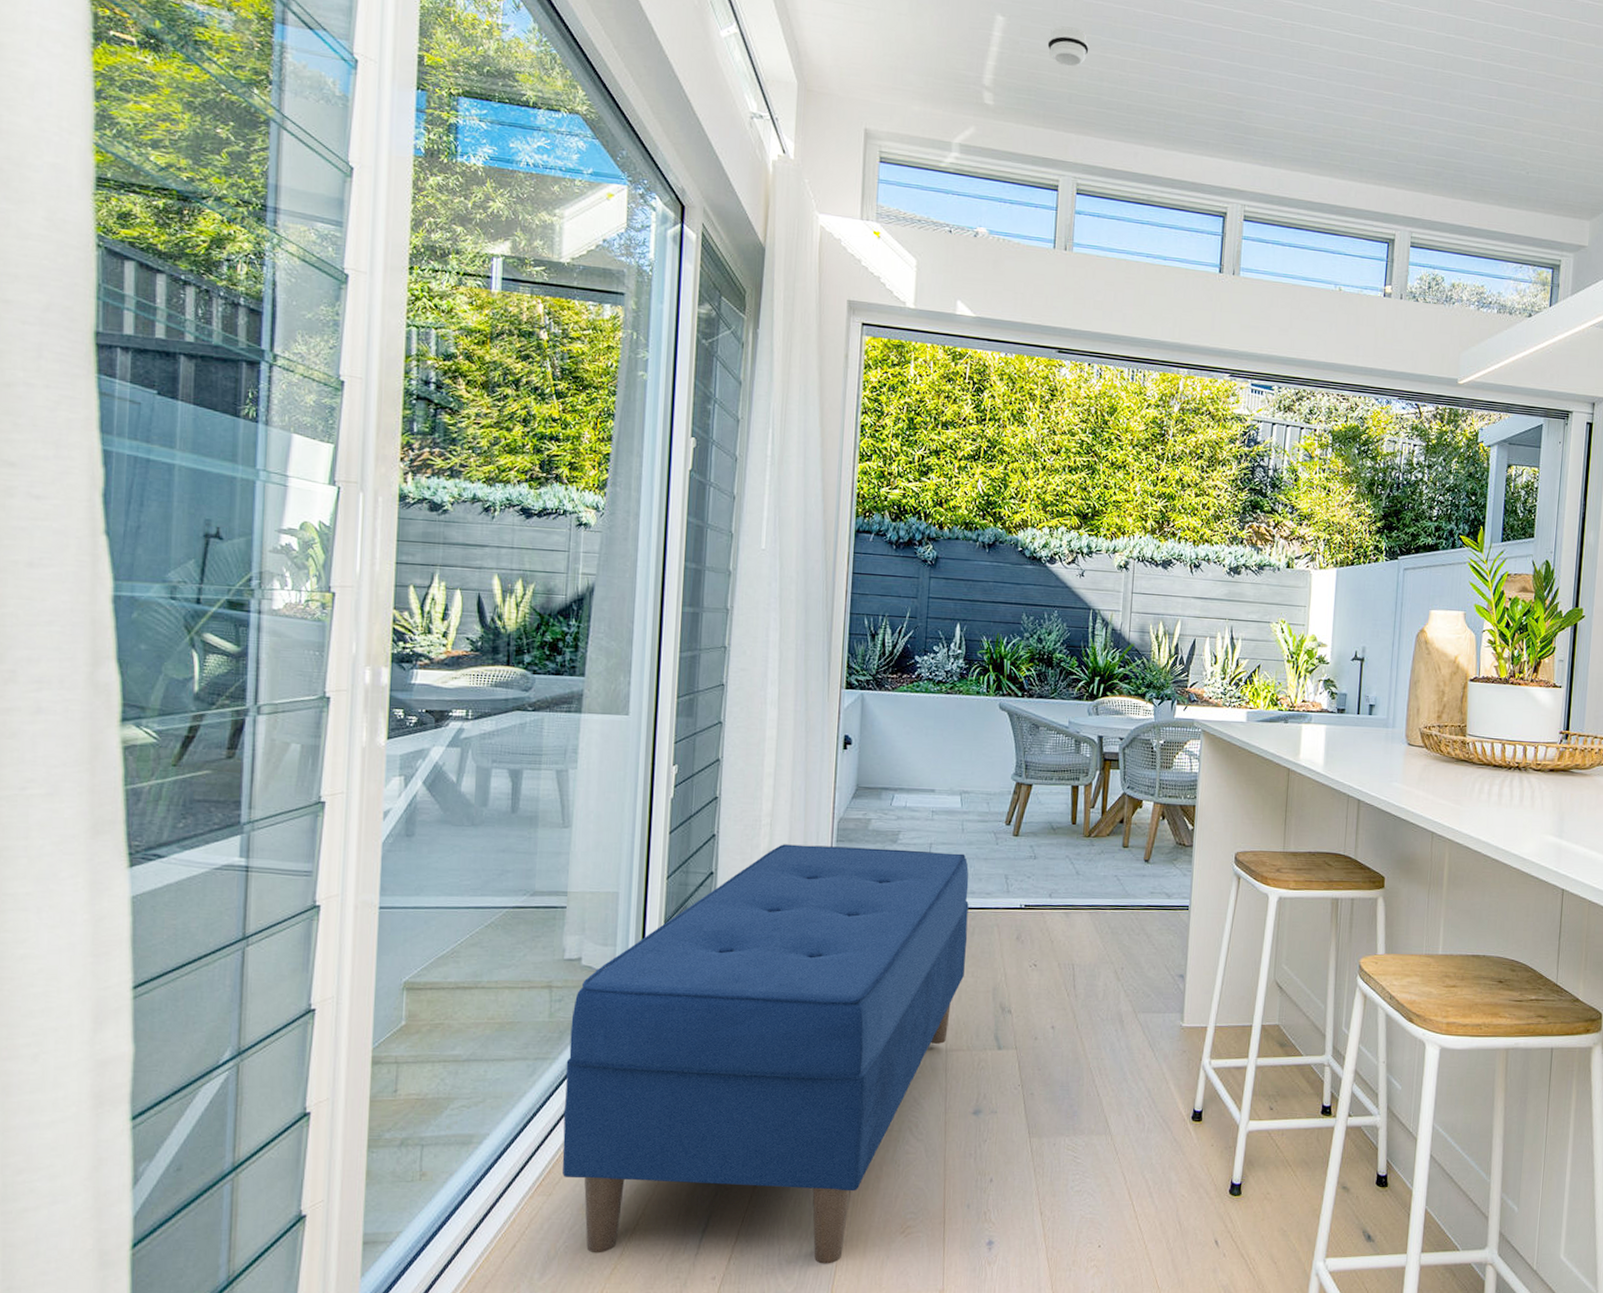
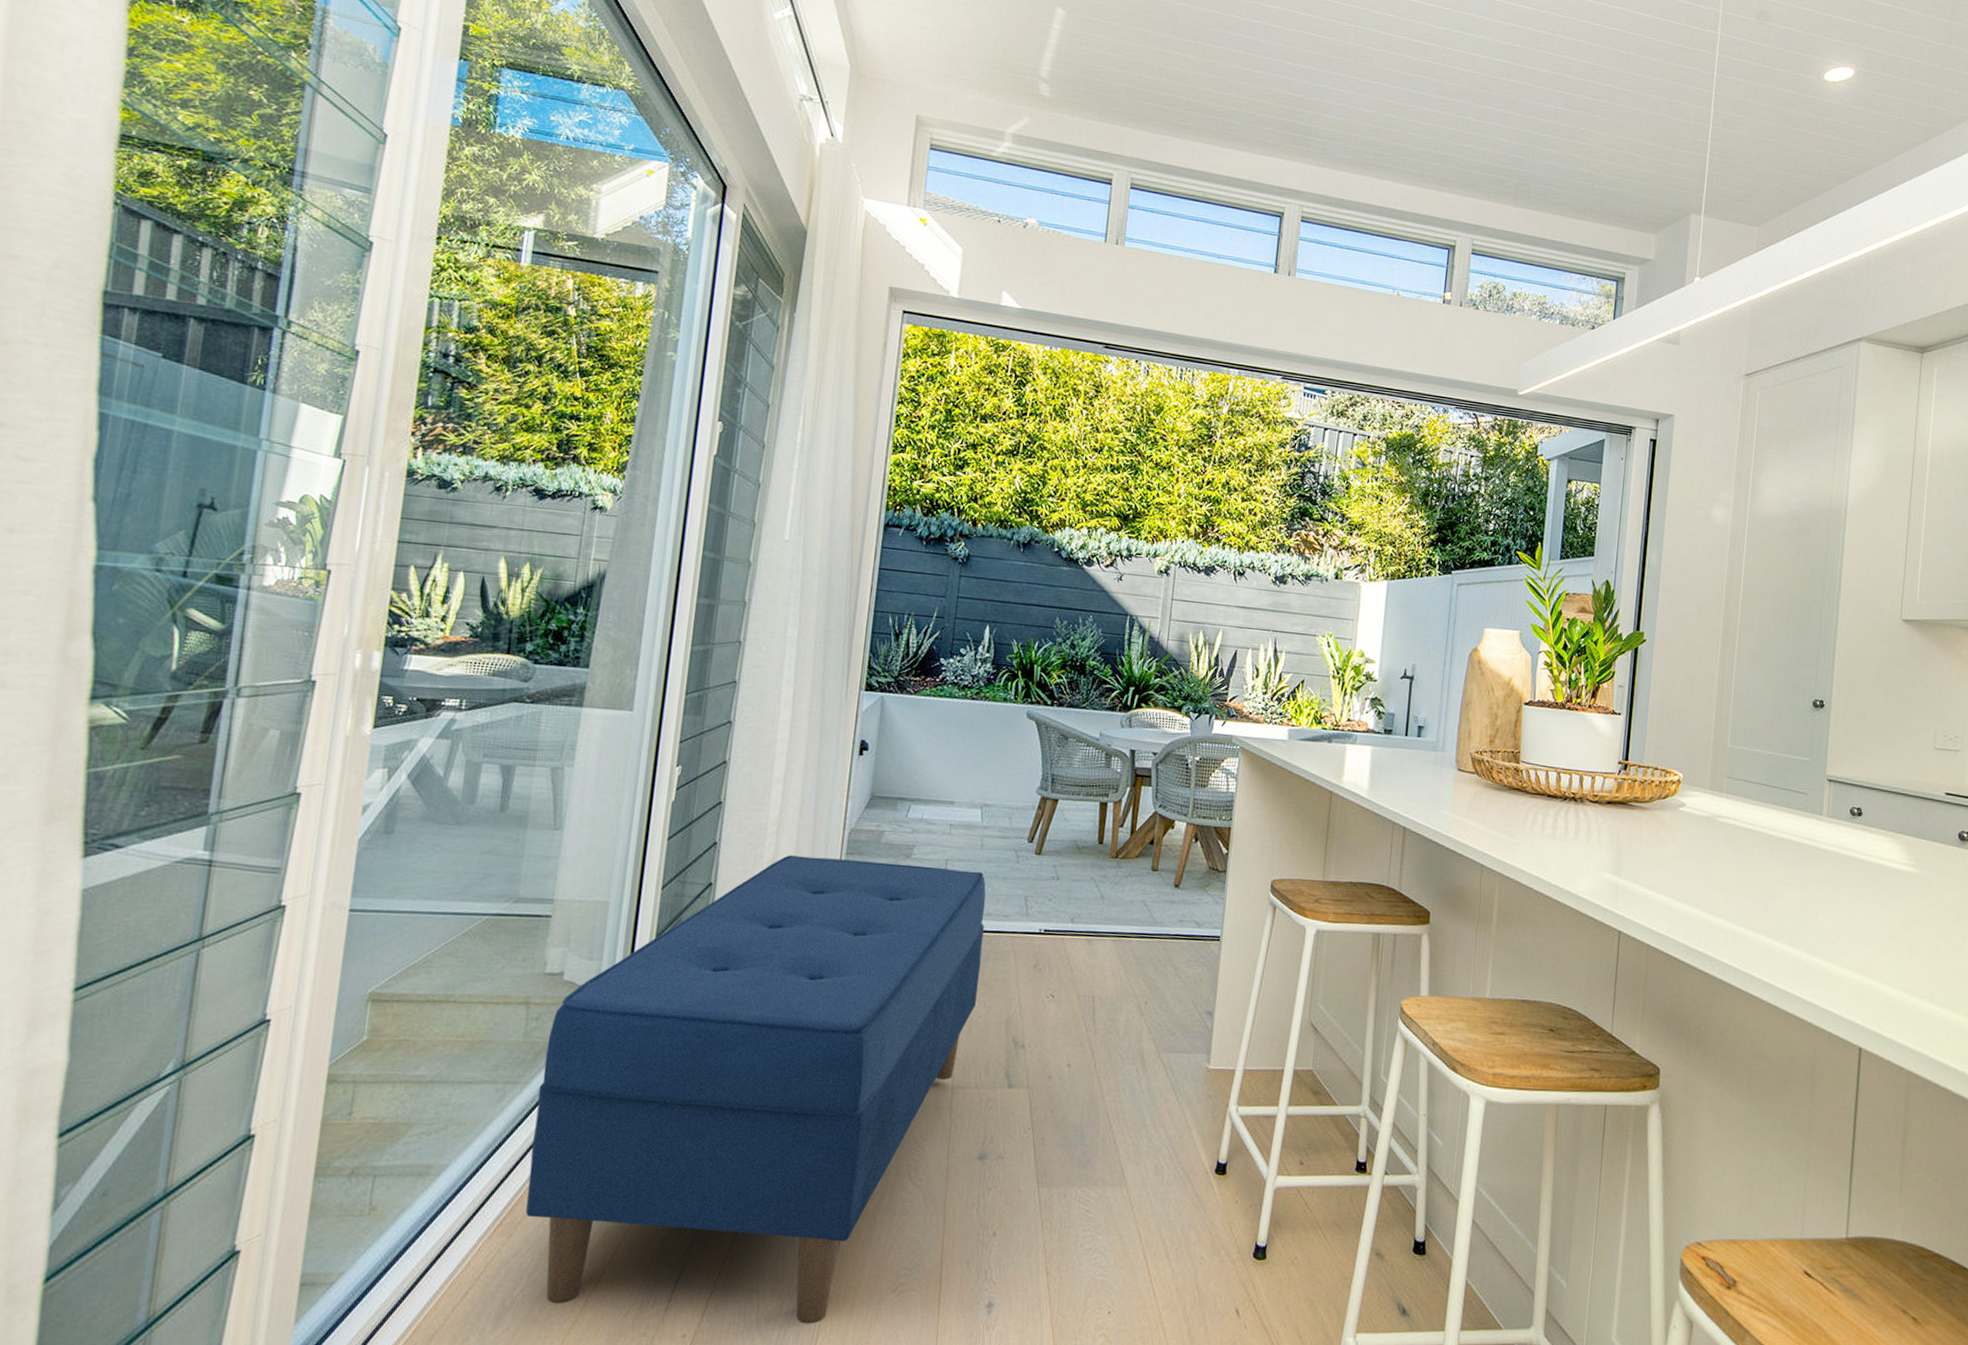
smoke detector: present [1047,26,1089,67] -> none [1107,21,1150,62]

